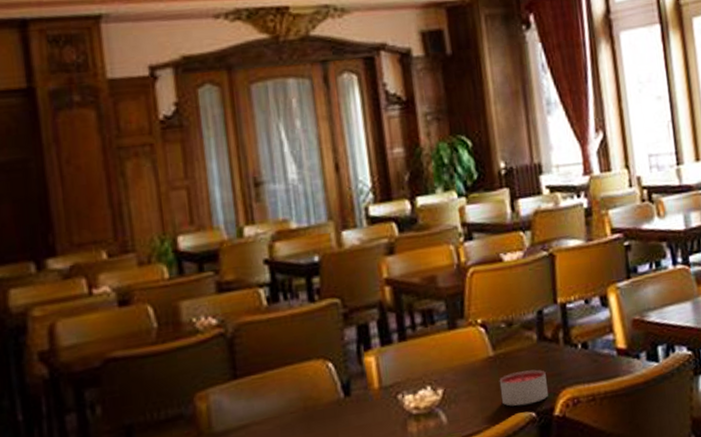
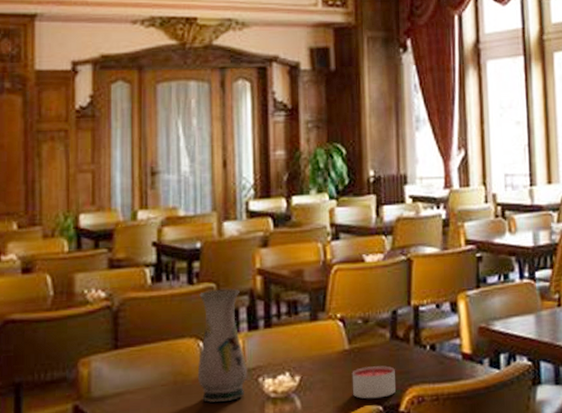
vase: none [323,302,385,426] -> present [197,288,248,403]

